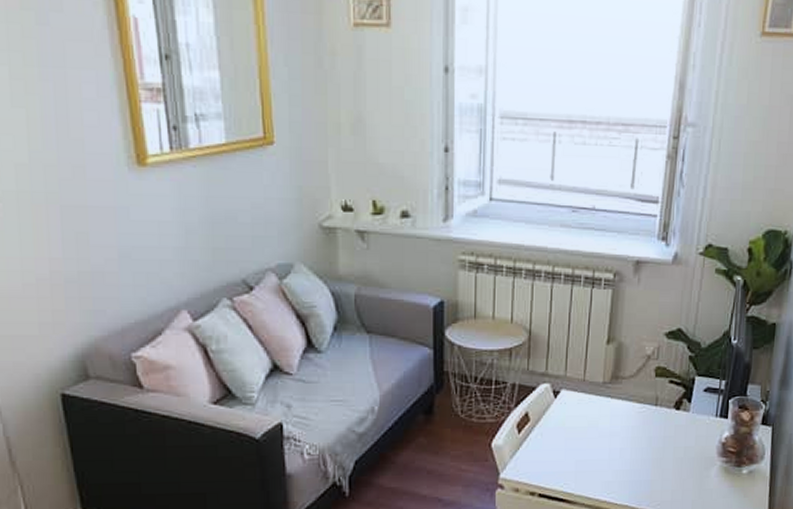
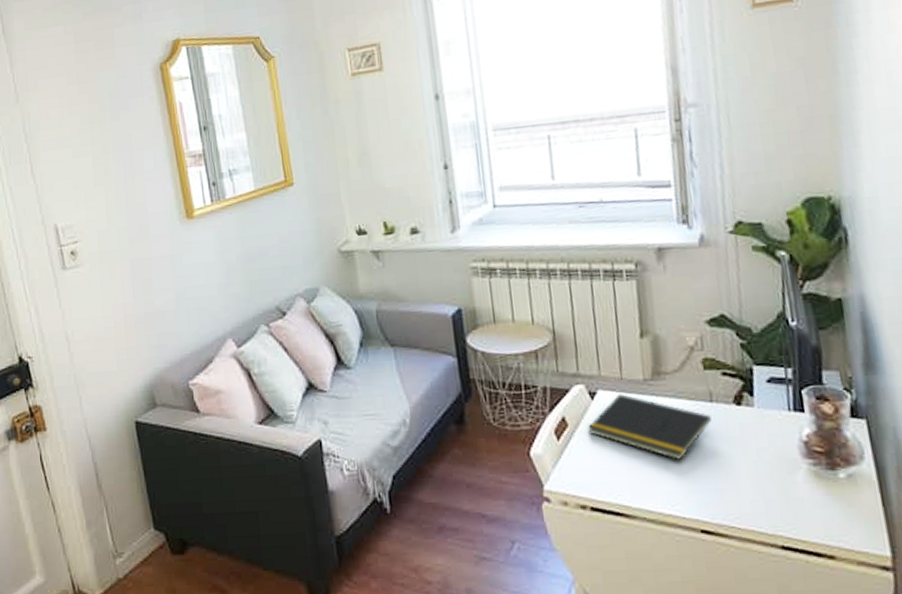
notepad: none [547,393,653,455] -> present [587,392,712,460]

